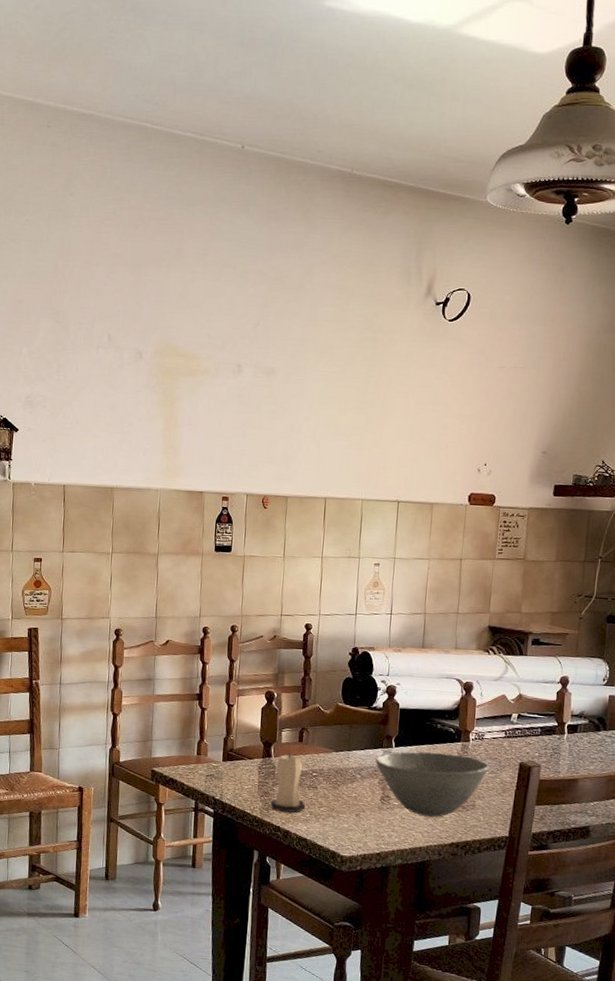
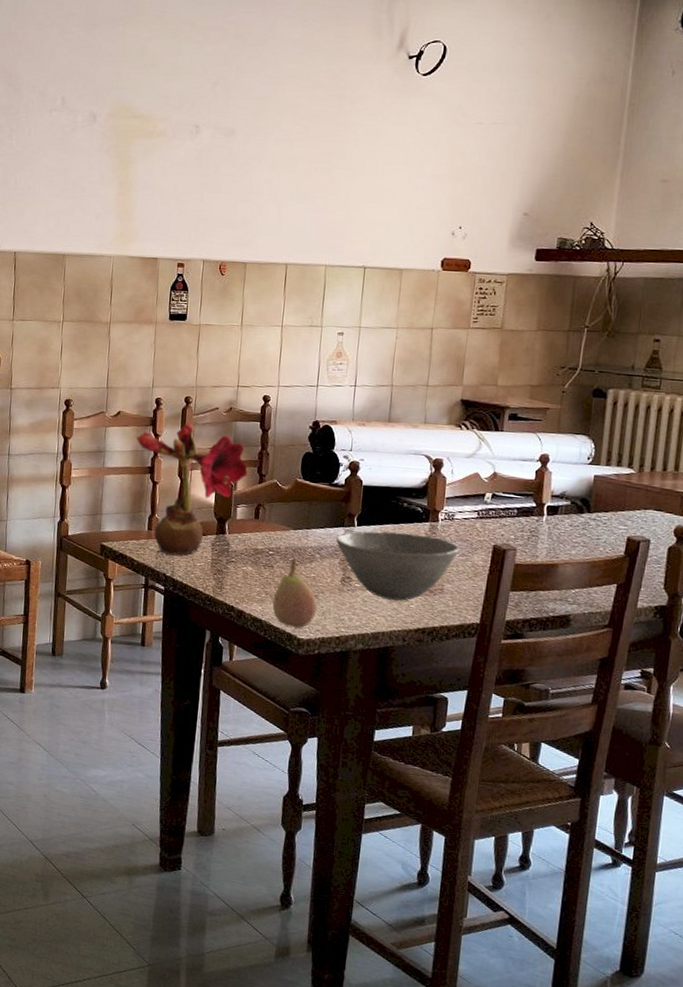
flower: none [184,648,293,779] -> present [136,420,249,555]
candle: present [270,752,306,813] -> none [223,528,261,592]
fruit: none [317,779,359,846] -> present [272,558,317,628]

